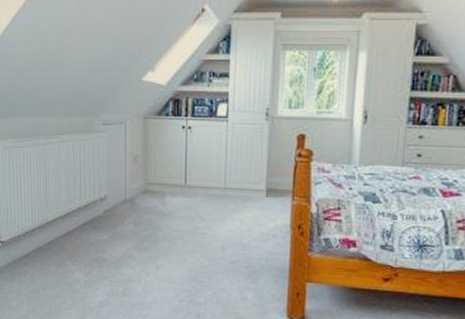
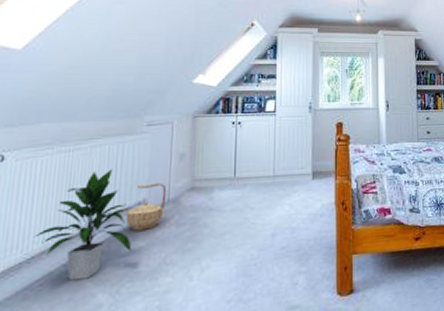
indoor plant: none [24,164,98,258] -> present [33,169,132,281]
basket: none [90,181,124,224] -> present [125,183,167,231]

